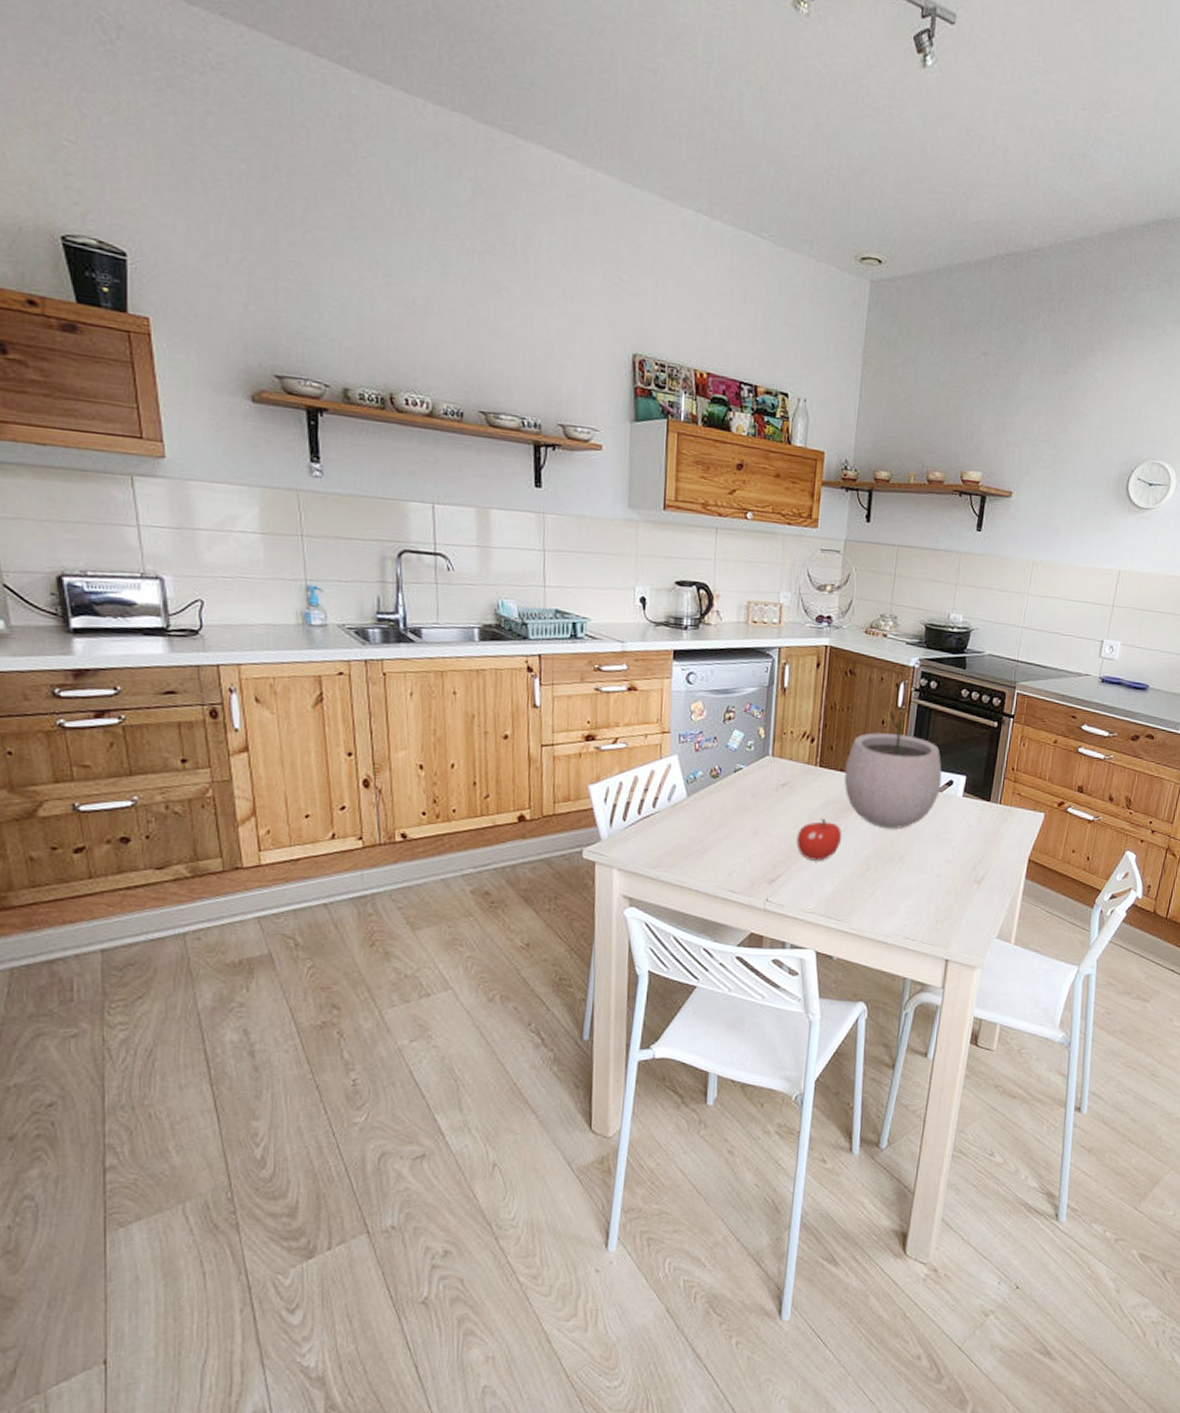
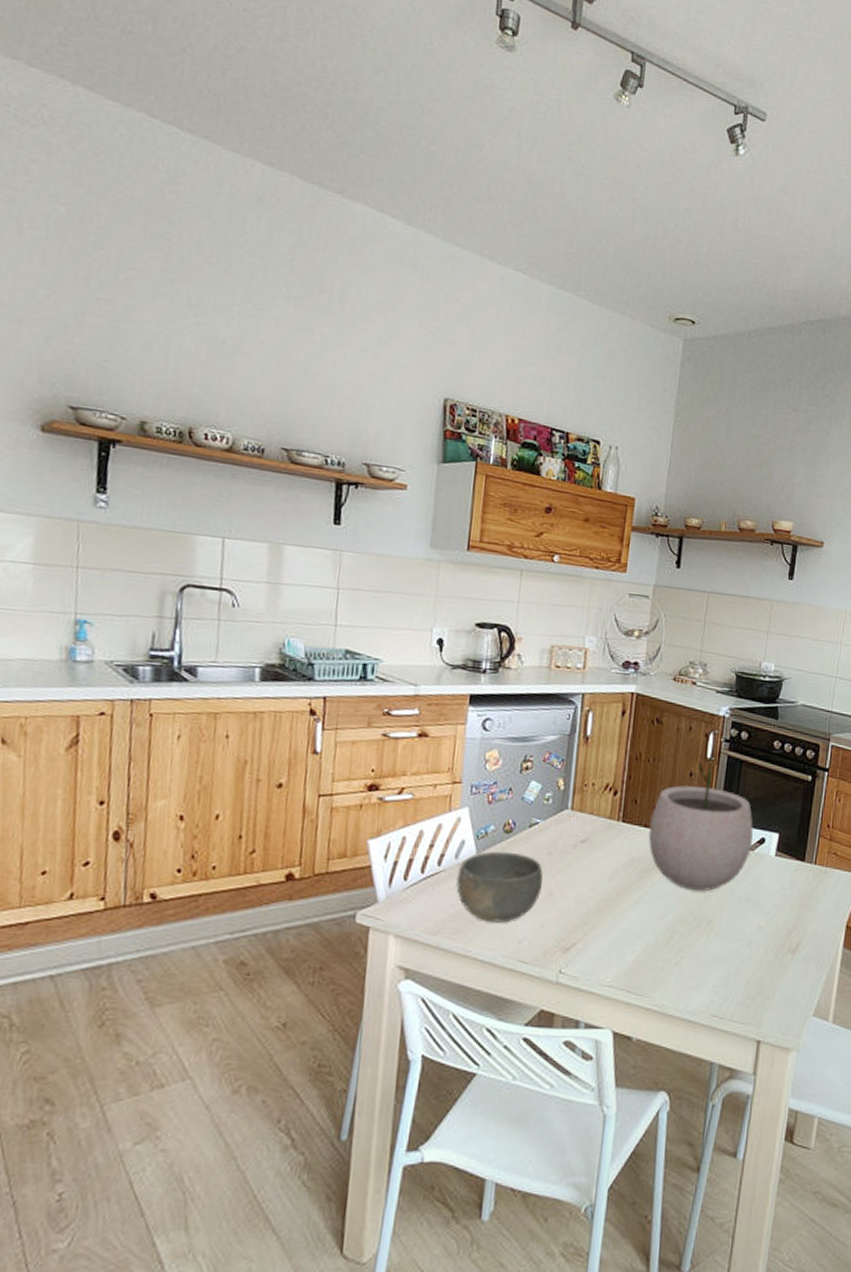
bowl: none [670,794,748,858] -> present [456,851,543,923]
fruit: present [796,819,842,861] -> none [595,879,645,927]

